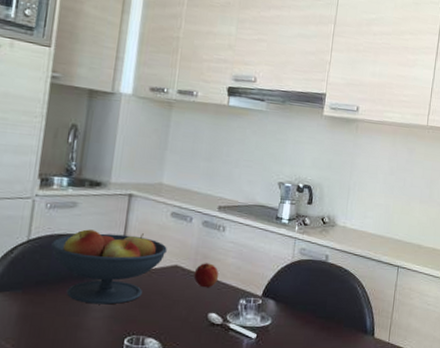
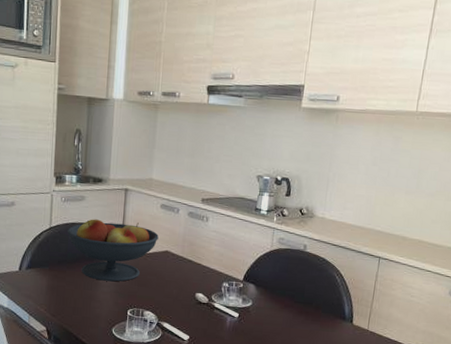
peach: present [193,263,219,288] -> none [182,249,204,271]

